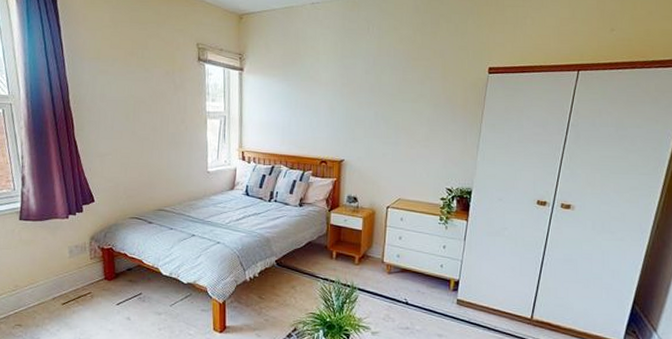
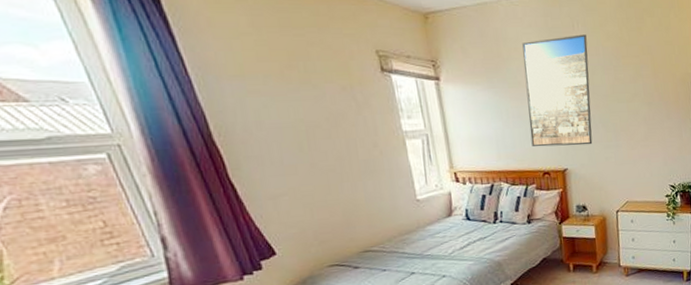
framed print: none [314,37,380,140] -> present [522,34,593,147]

